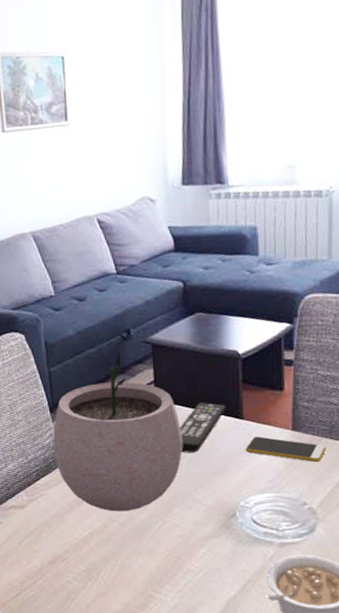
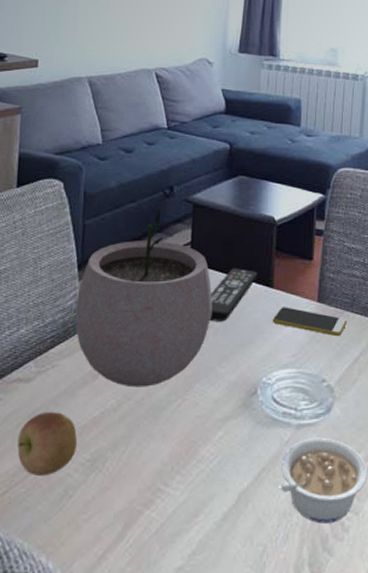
apple: none [21,532,72,583] -> present [17,412,77,477]

